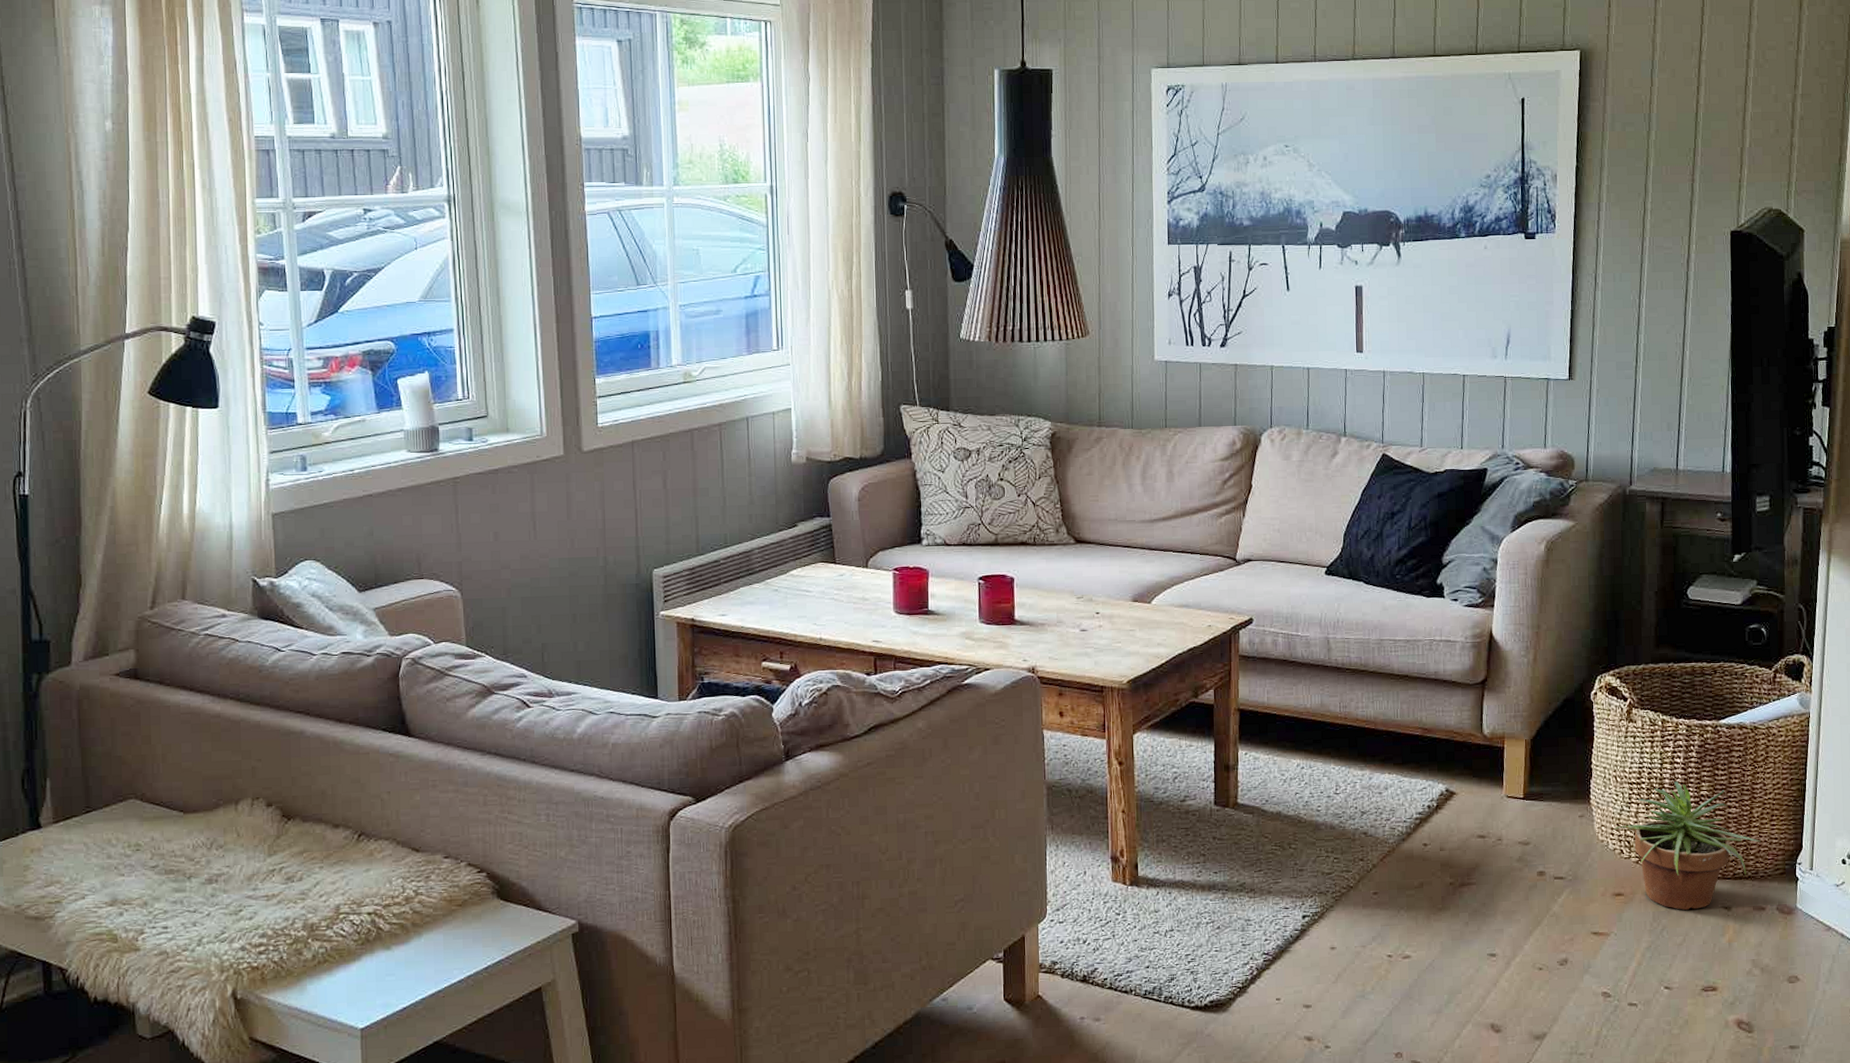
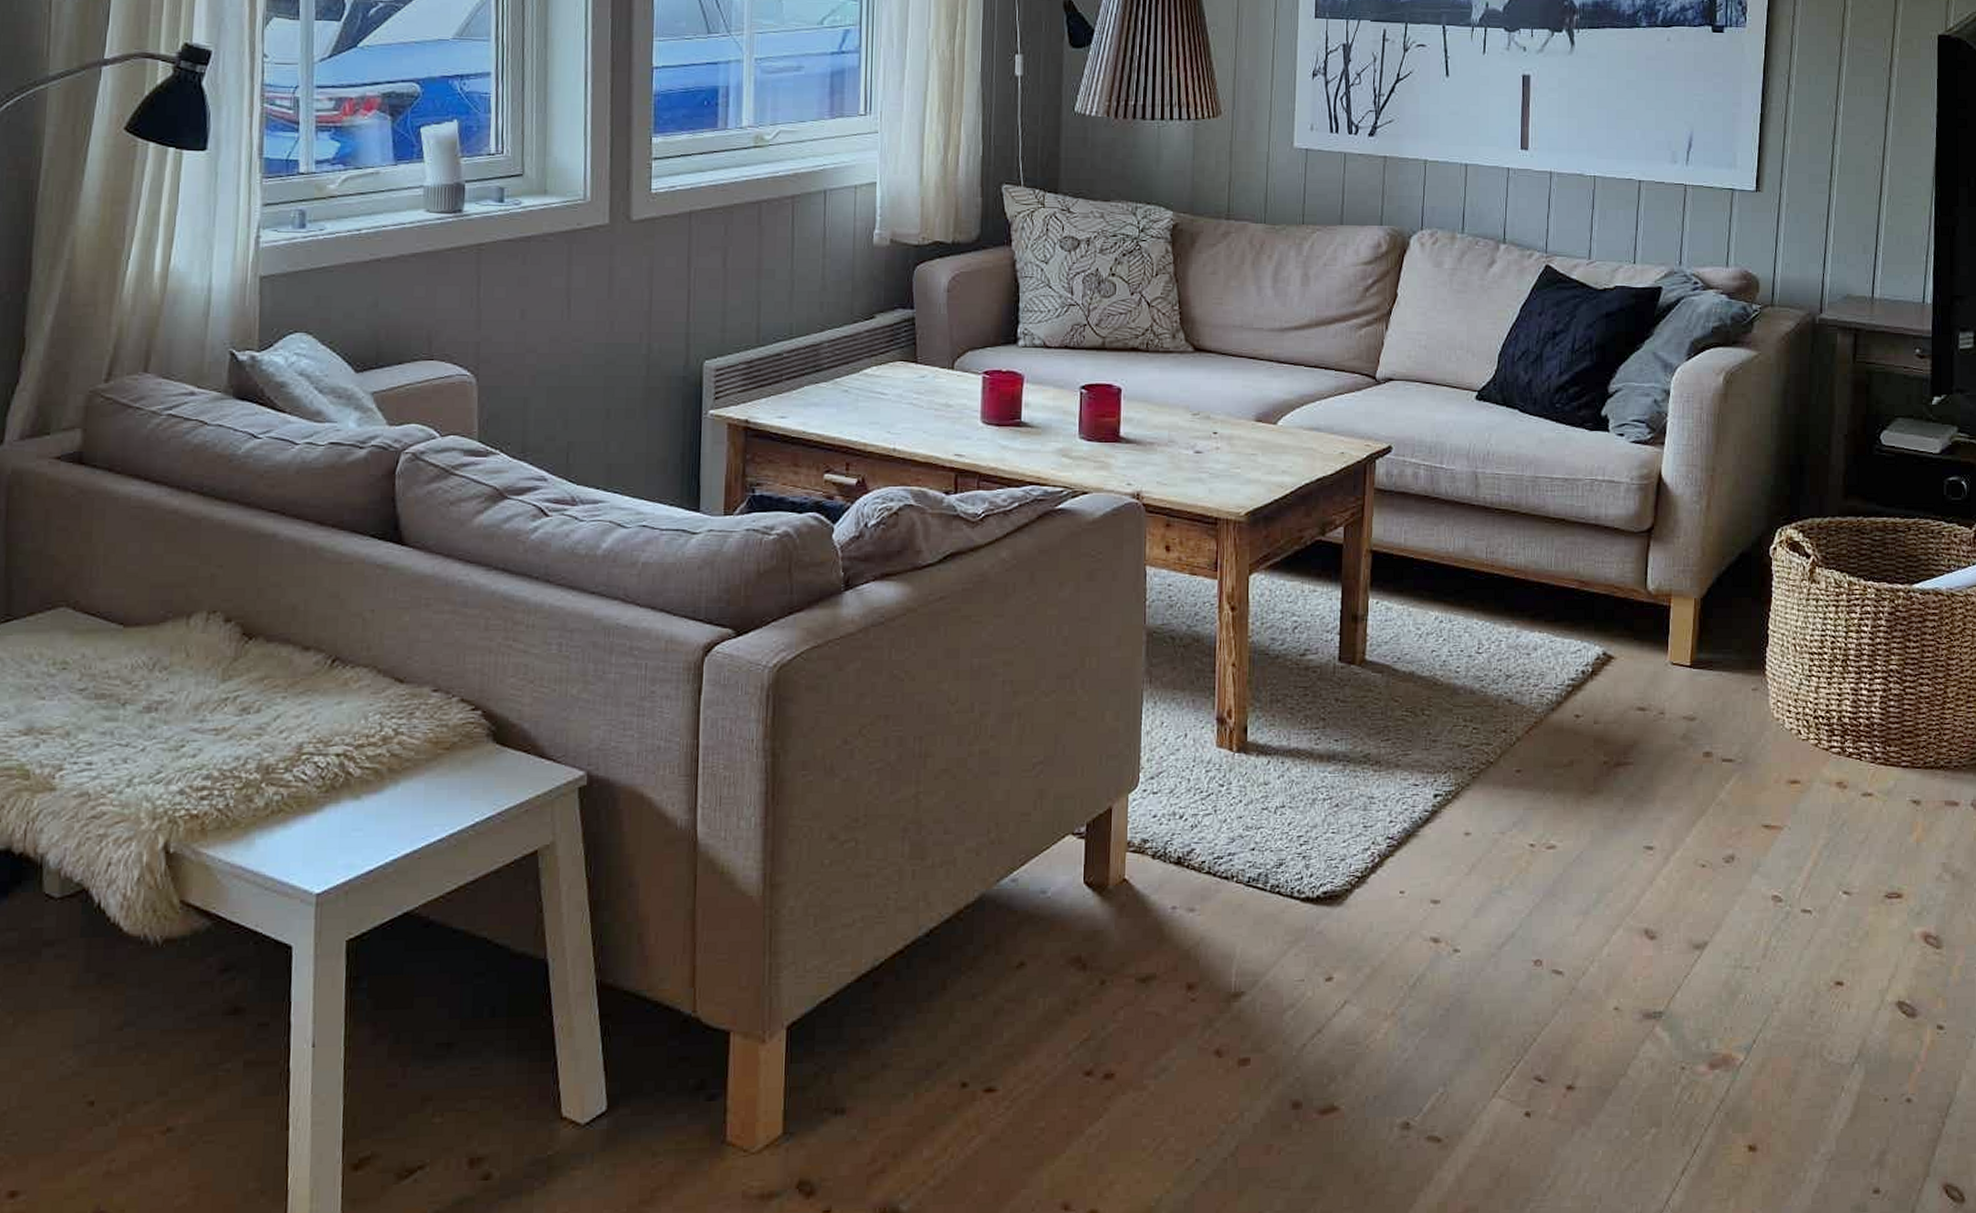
potted plant: present [1612,781,1760,911] -> none [1789,653,1955,803]

